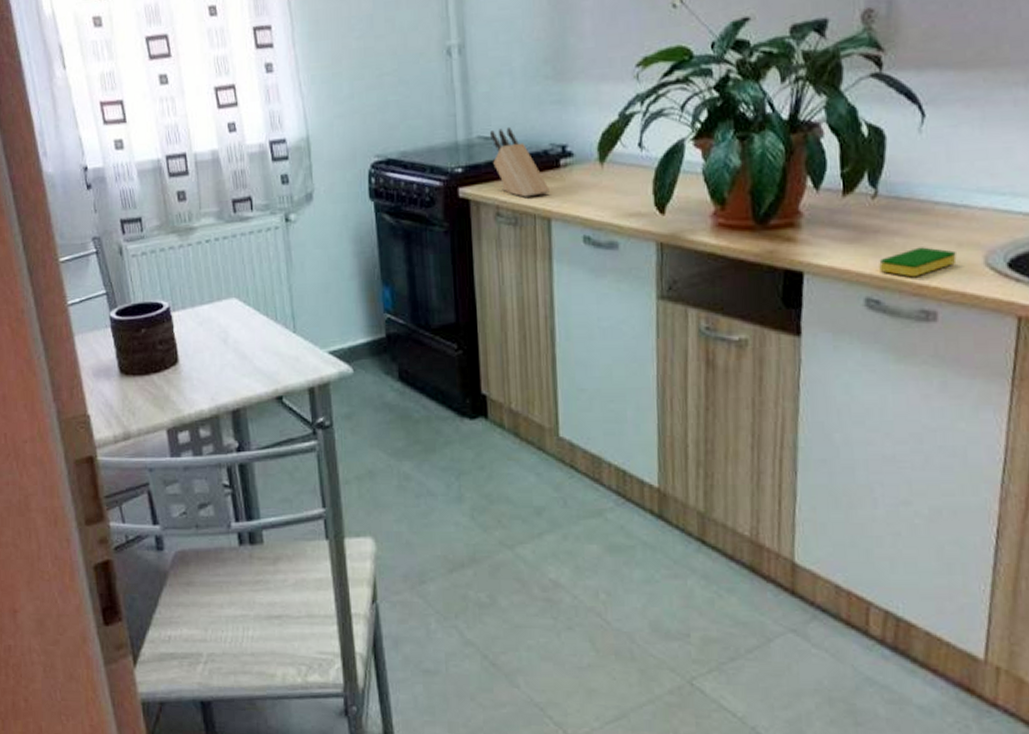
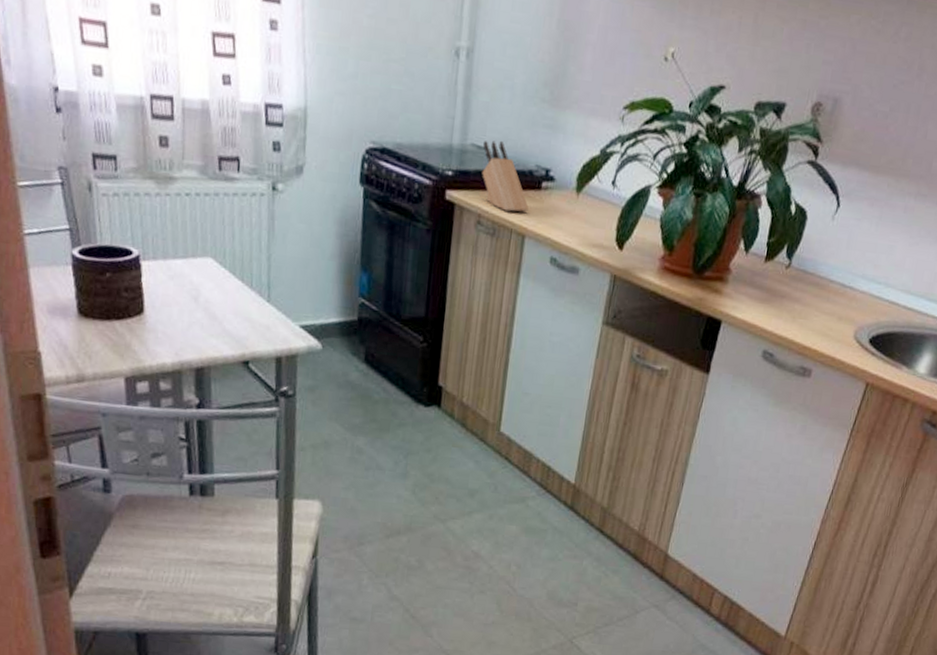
dish sponge: present [879,247,957,278] -> none [778,315,836,340]

